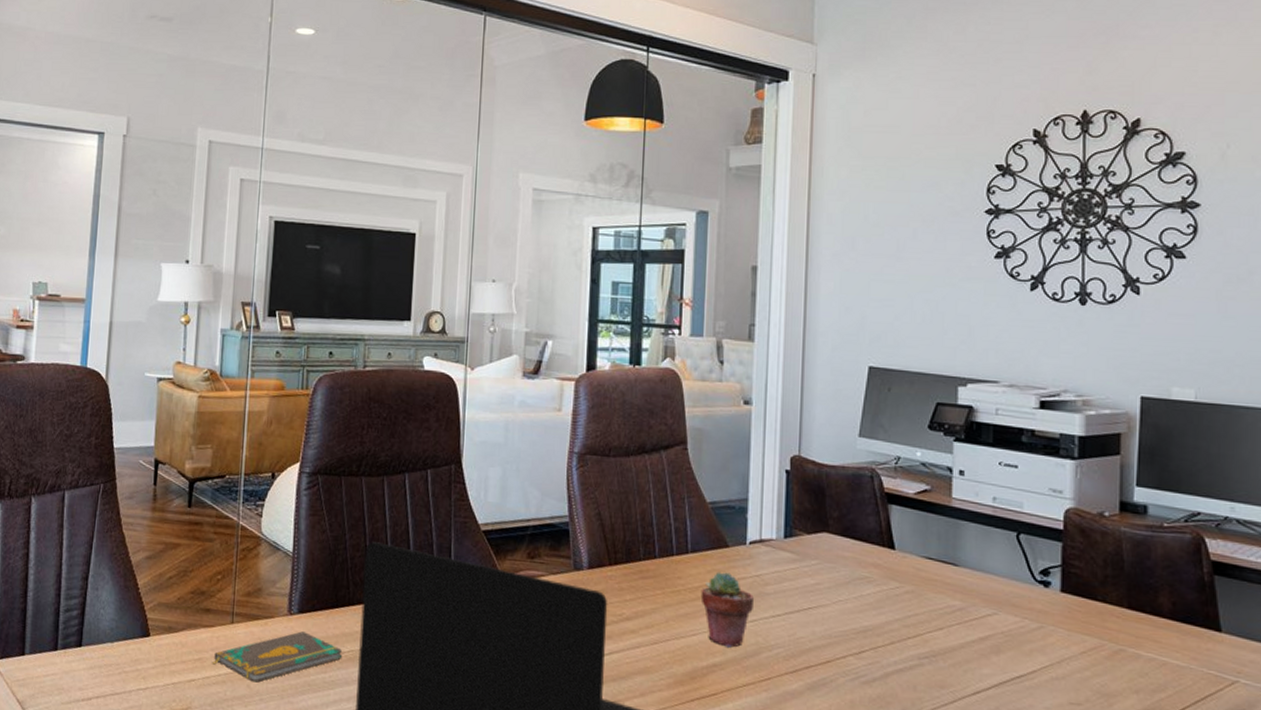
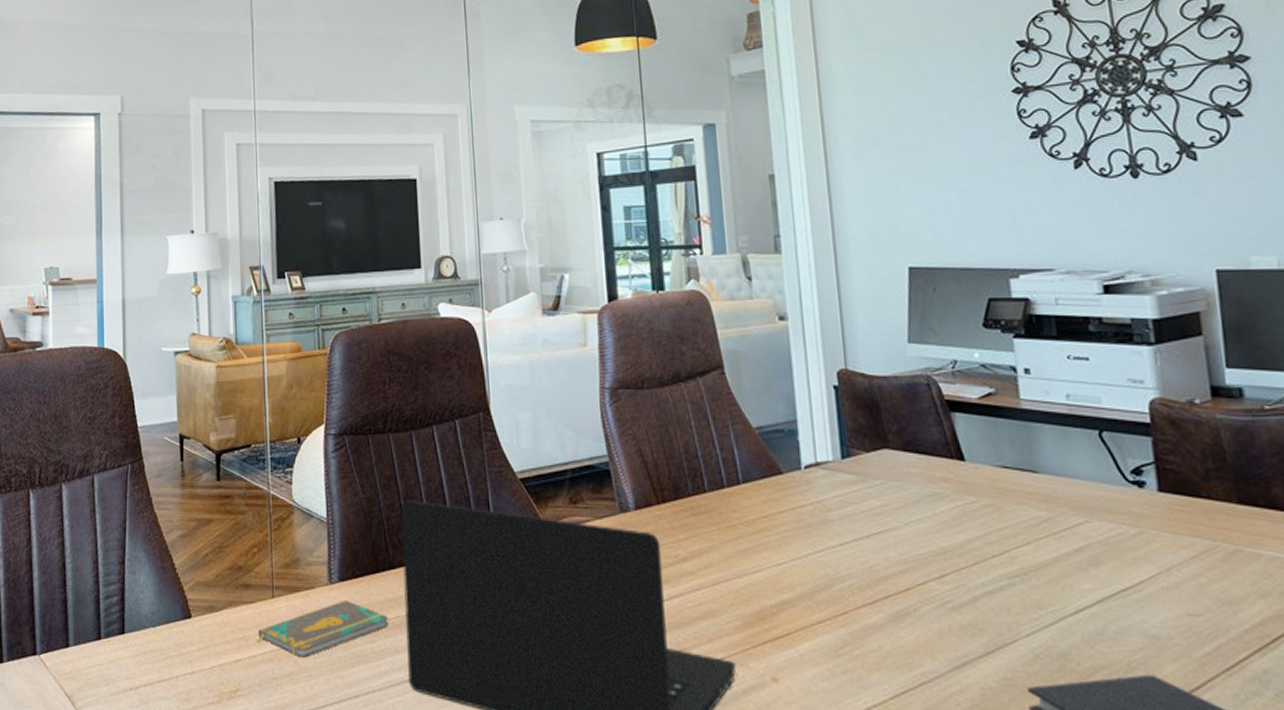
potted succulent: present [700,571,754,648] -> none [758,501,818,582]

